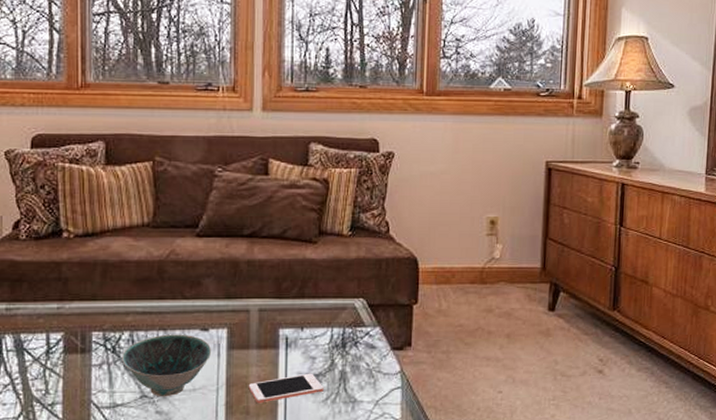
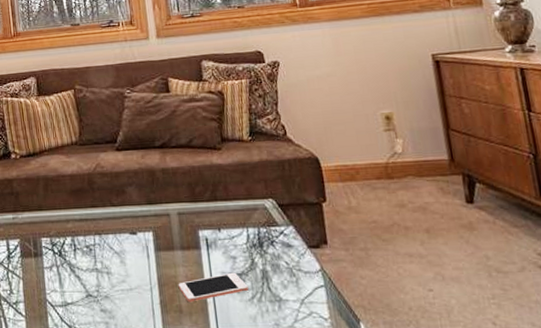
bowl: present [122,334,212,397] -> none [67,238,142,297]

